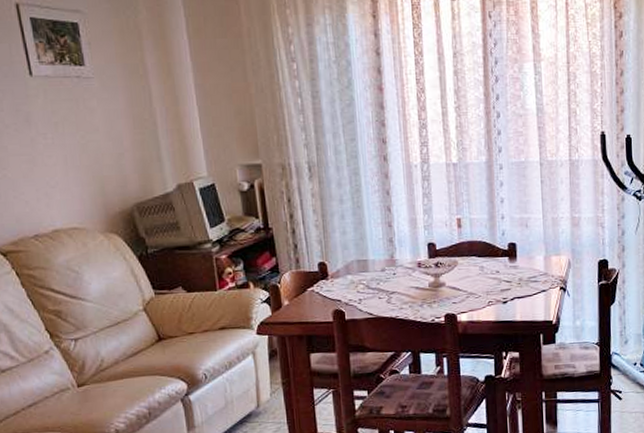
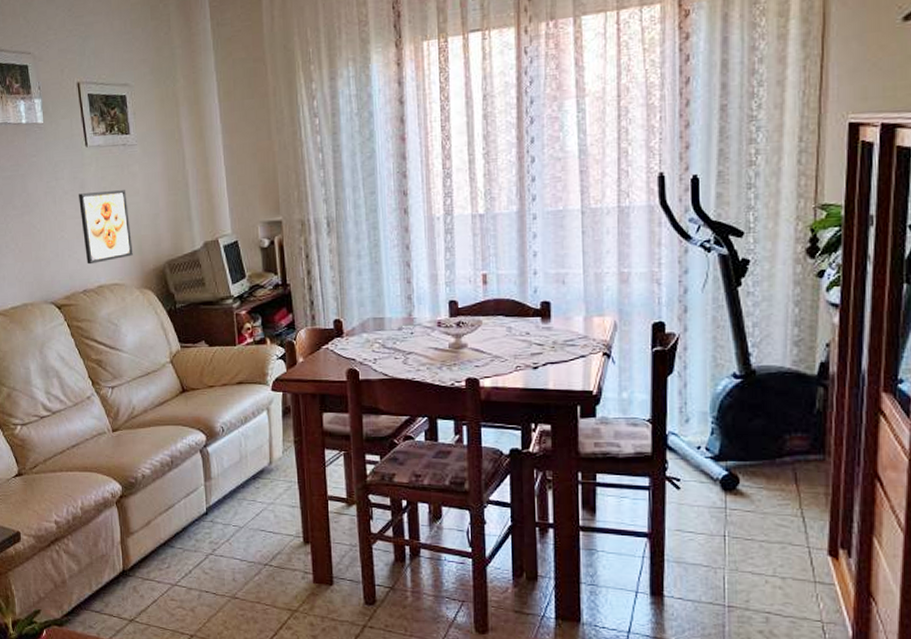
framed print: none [23,126,94,207] -> present [79,190,133,265]

